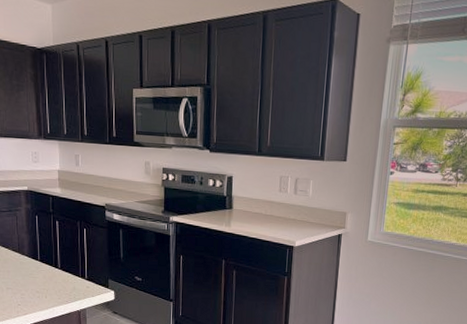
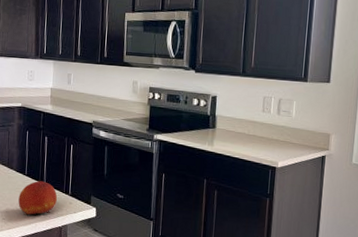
fruit: none [33,266,73,301] -> present [18,181,57,215]

